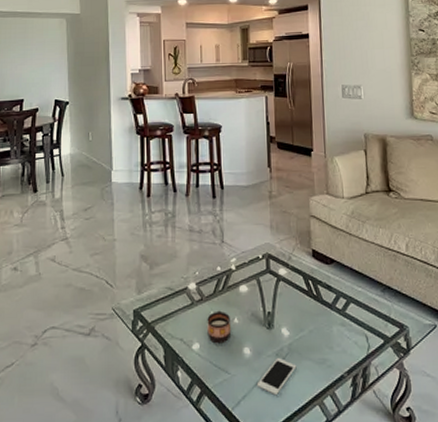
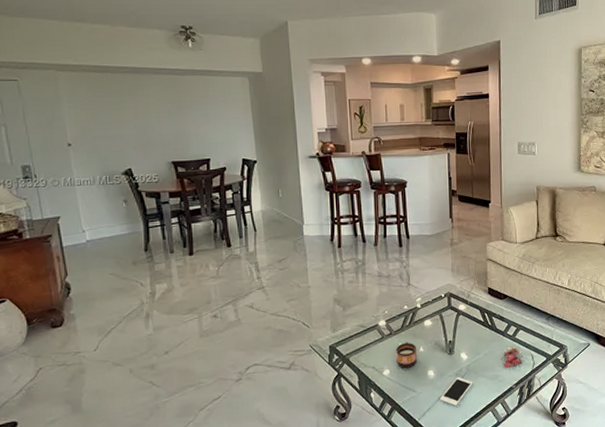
dried flowers: none [329,324,356,351] -> present [501,347,523,368]

